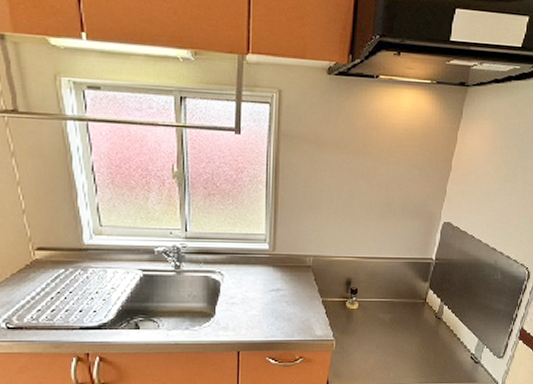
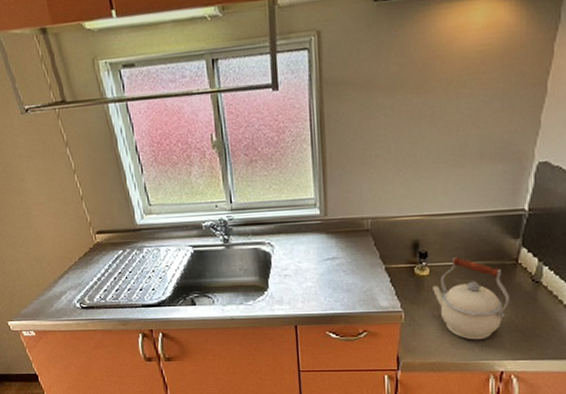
kettle: none [360,294,418,367] -> present [433,256,509,340]

